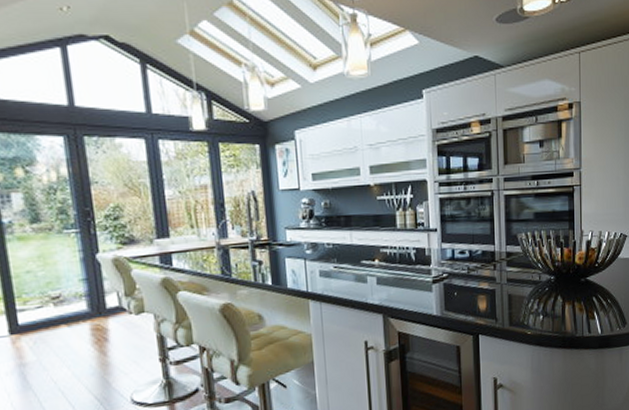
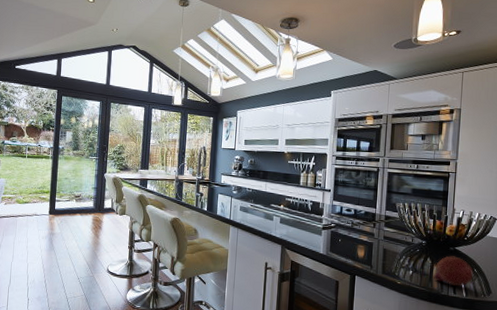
fruit: none [565,288,607,324] -> present [433,256,474,287]

